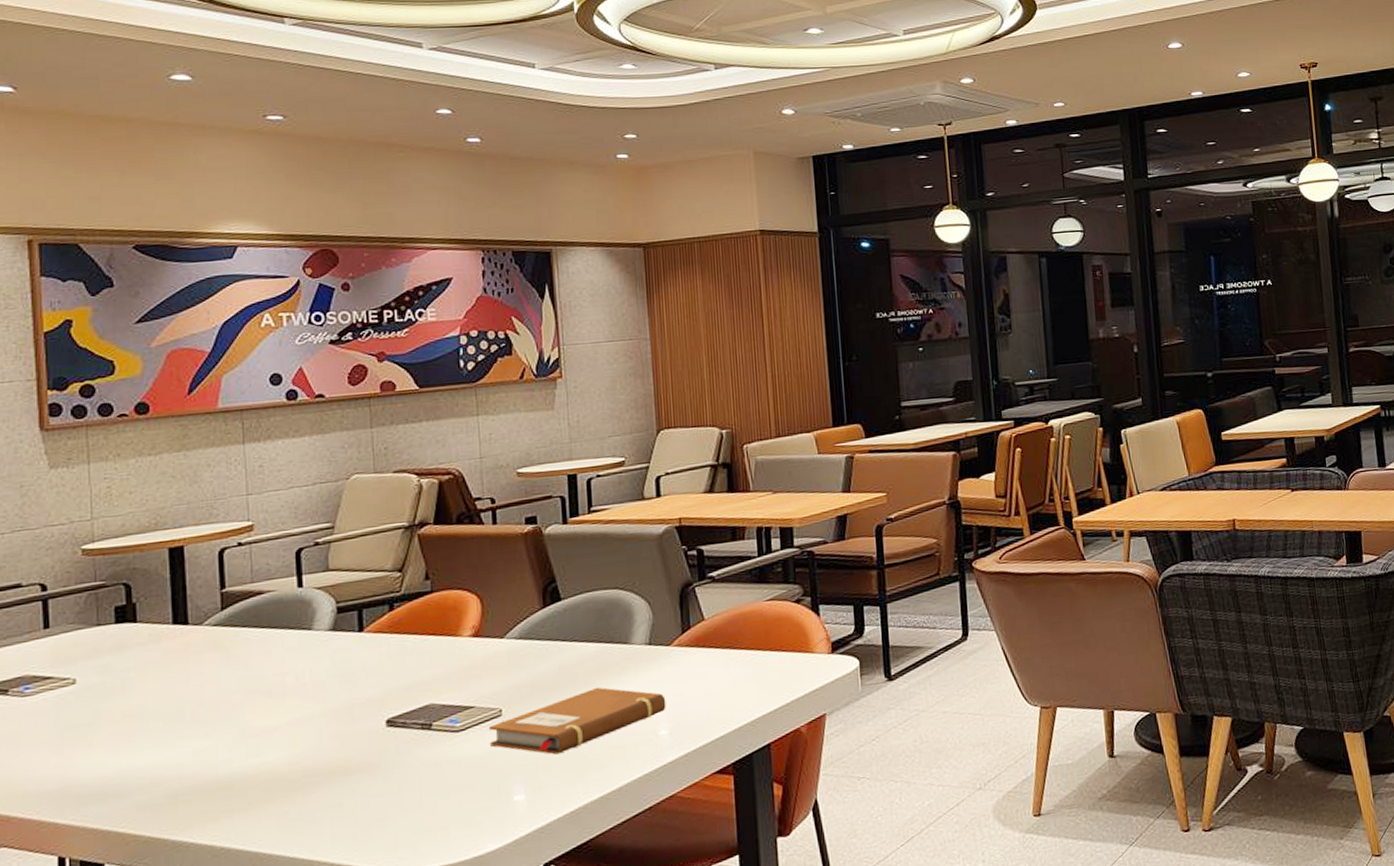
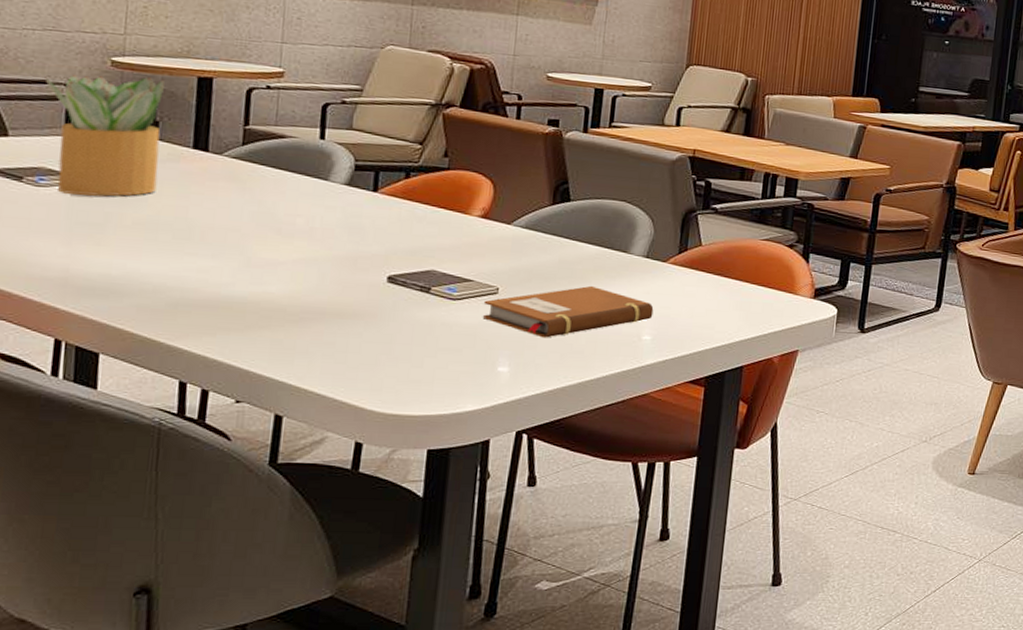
potted plant: none [19,558,141,699] -> present [44,75,165,197]

